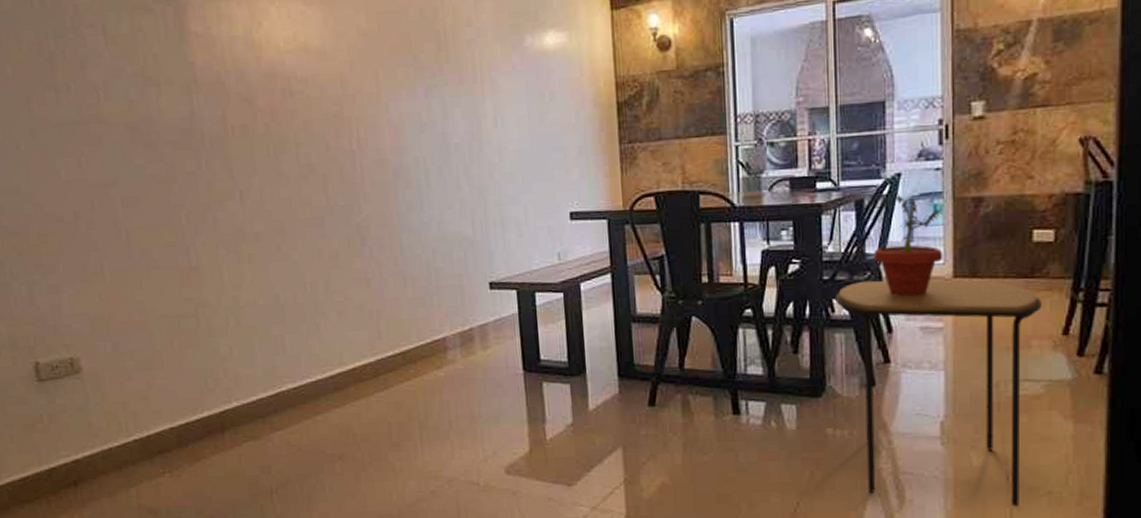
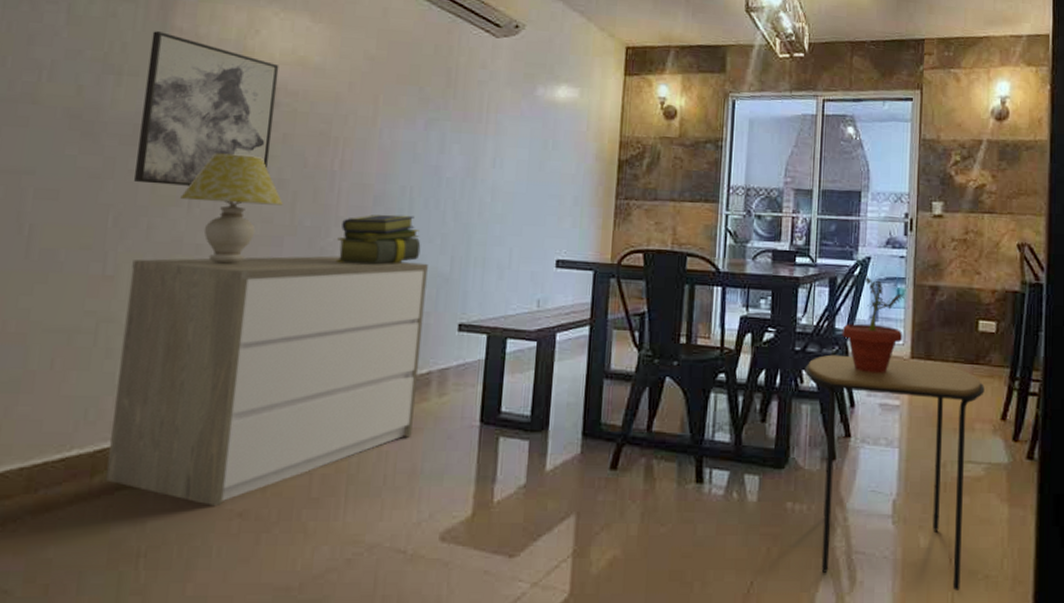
wall art: none [174,38,297,183] -> present [134,31,279,186]
dresser: none [209,228,466,453] -> present [105,255,428,507]
table lamp: none [233,145,317,248] -> present [180,153,283,264]
stack of books: none [369,184,444,237] -> present [335,214,421,265]

